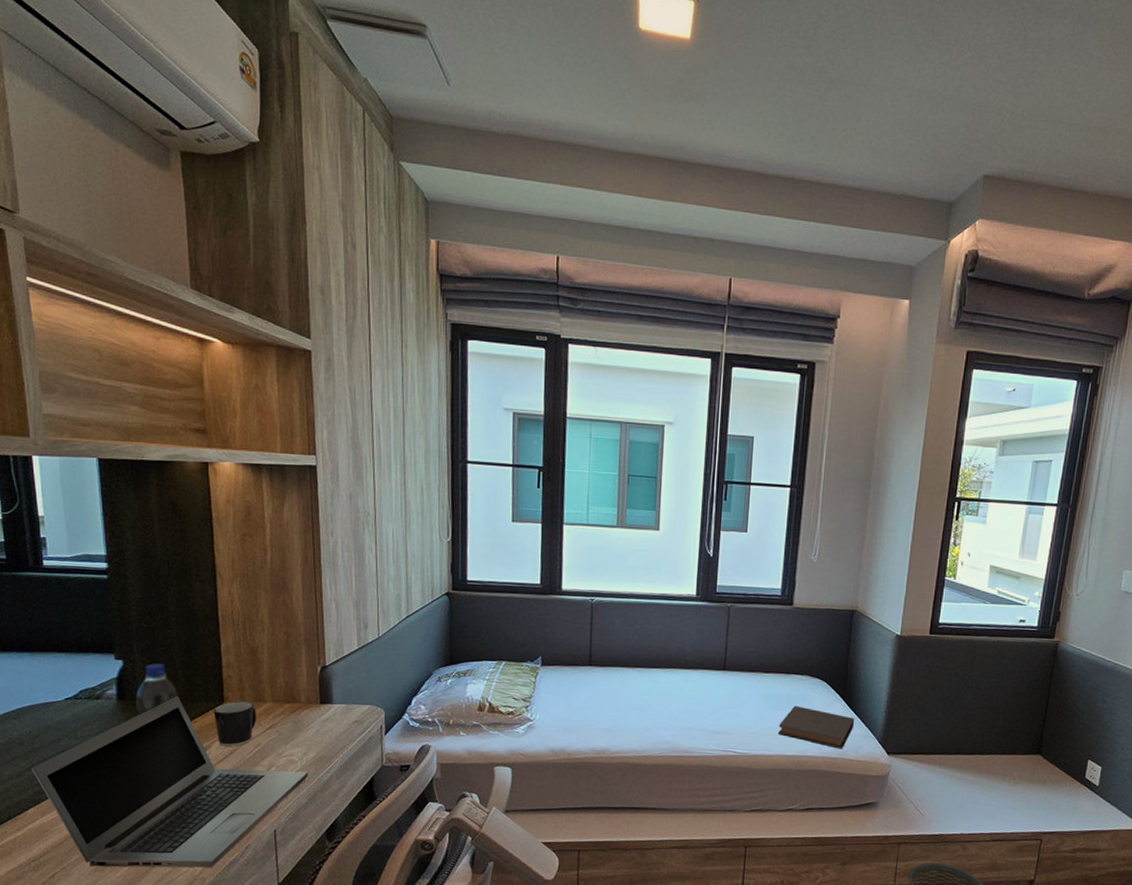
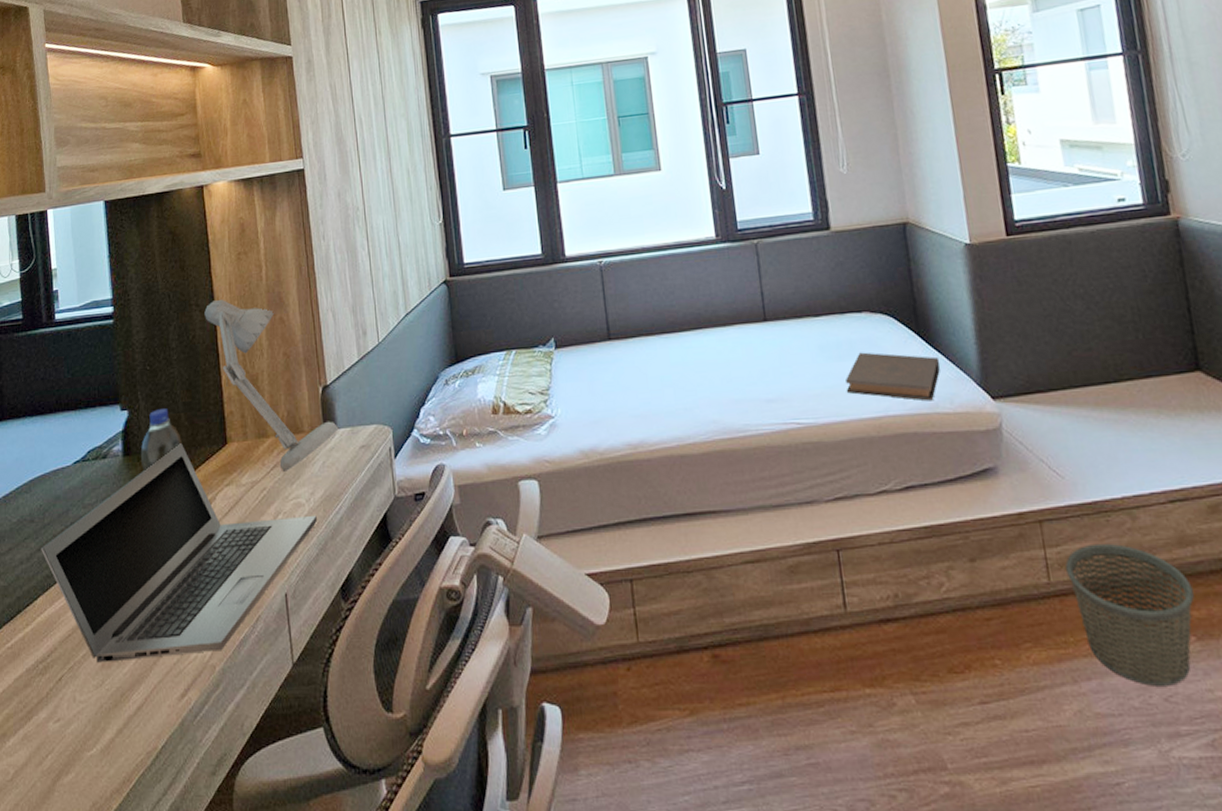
desk lamp: none [205,574,335,734] -> present [204,300,339,473]
mug: present [213,701,256,747] -> none [217,439,260,496]

